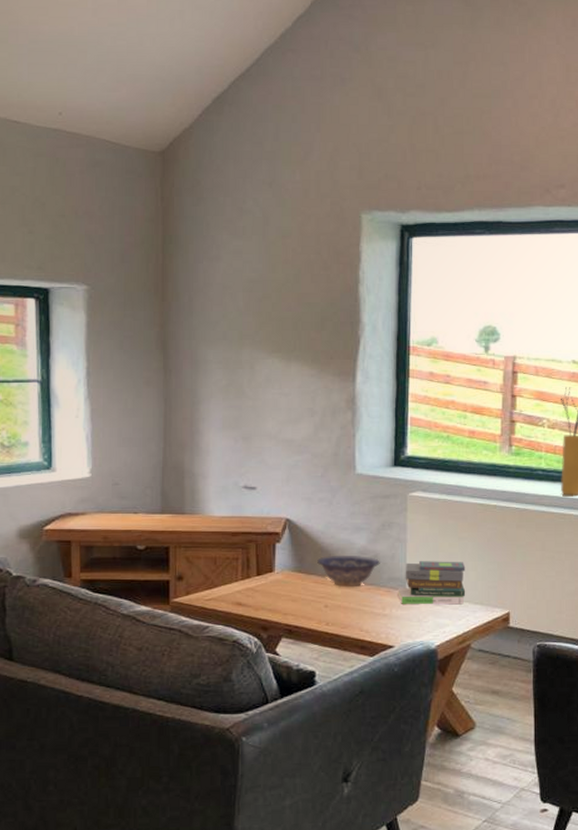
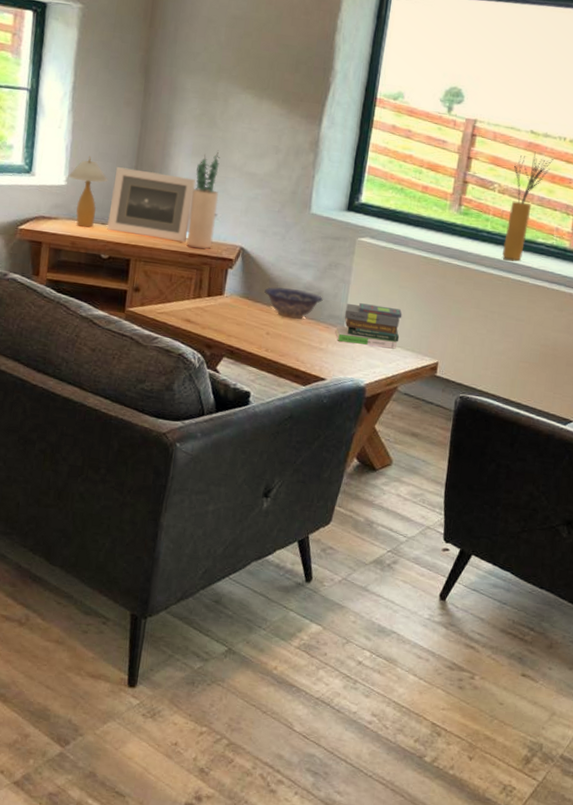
table lamp: none [92,444,136,519] -> present [68,156,108,228]
picture frame: none [139,451,231,521] -> present [106,167,197,243]
vase: none [228,420,257,526] -> present [187,150,220,250]

